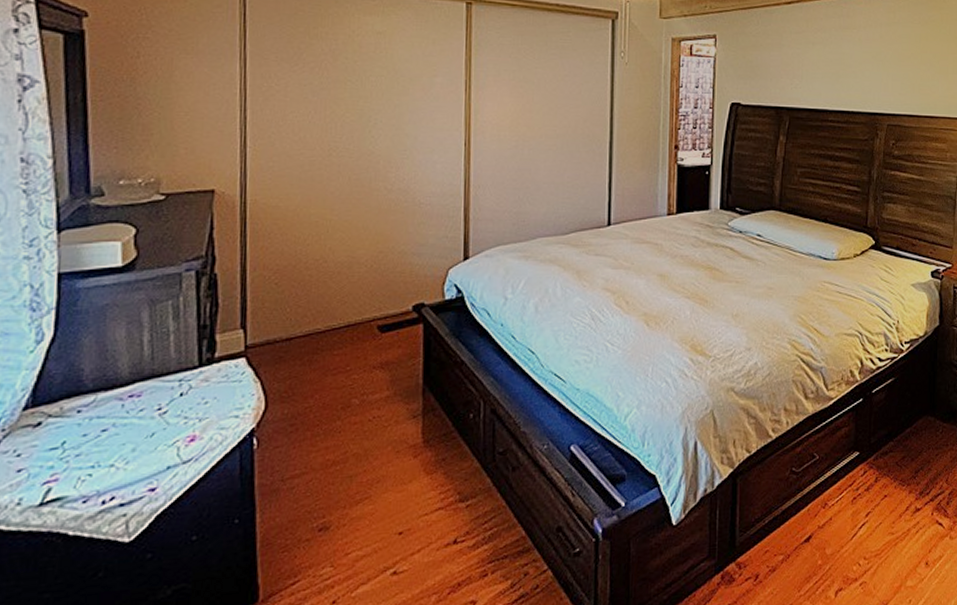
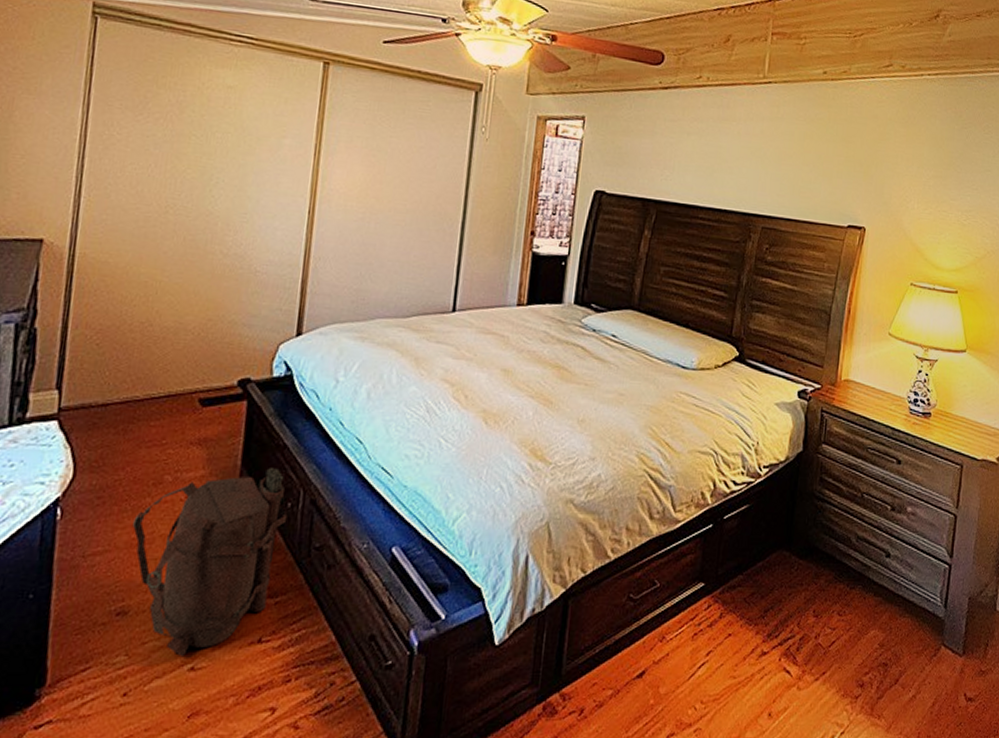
backpack: none [326,383,471,564] -> present [133,468,288,658]

